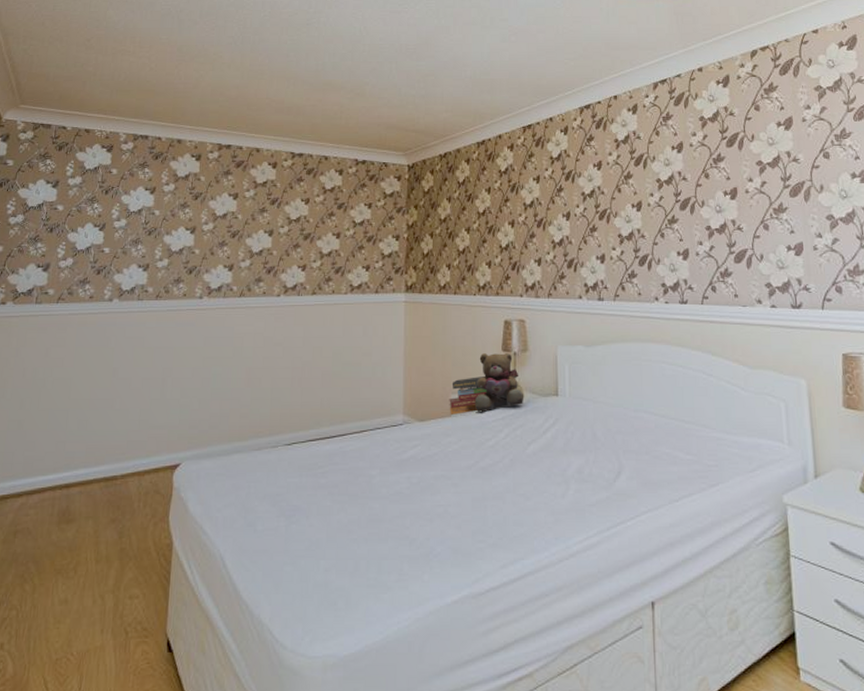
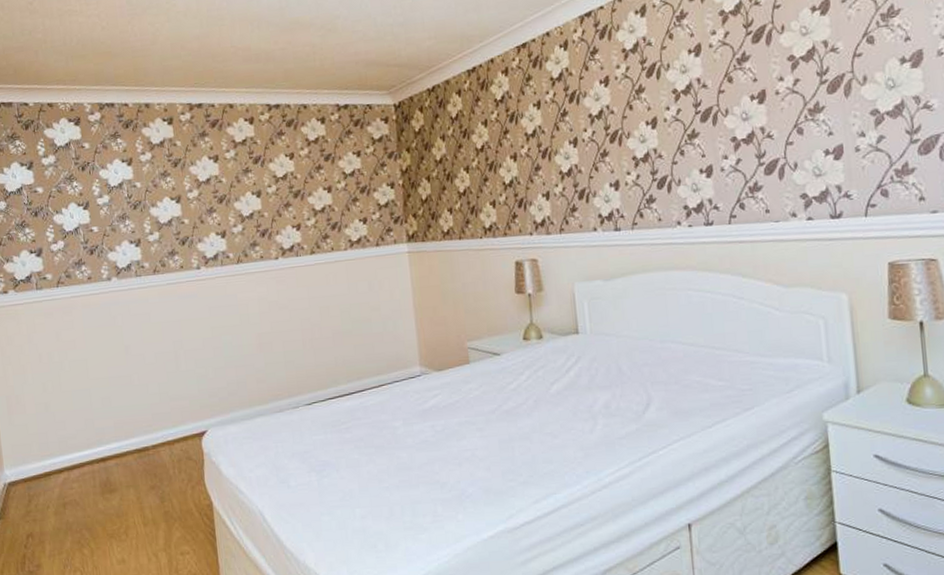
books: present [449,377,487,415] -> none [465,321,504,362]
teddy bear: present [474,352,523,413] -> none [491,294,543,358]

